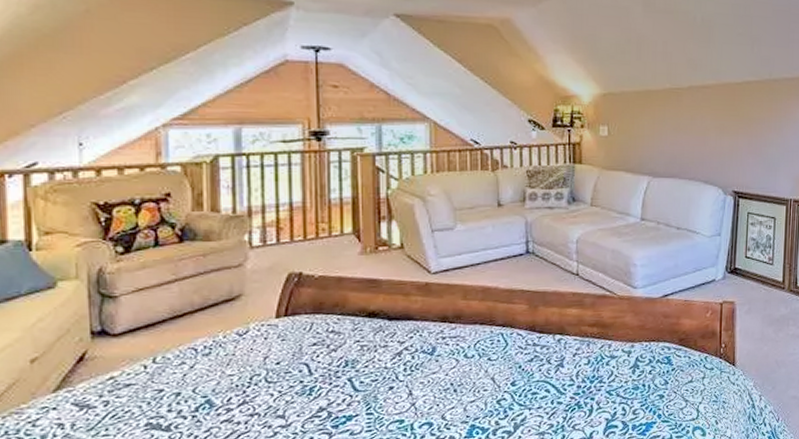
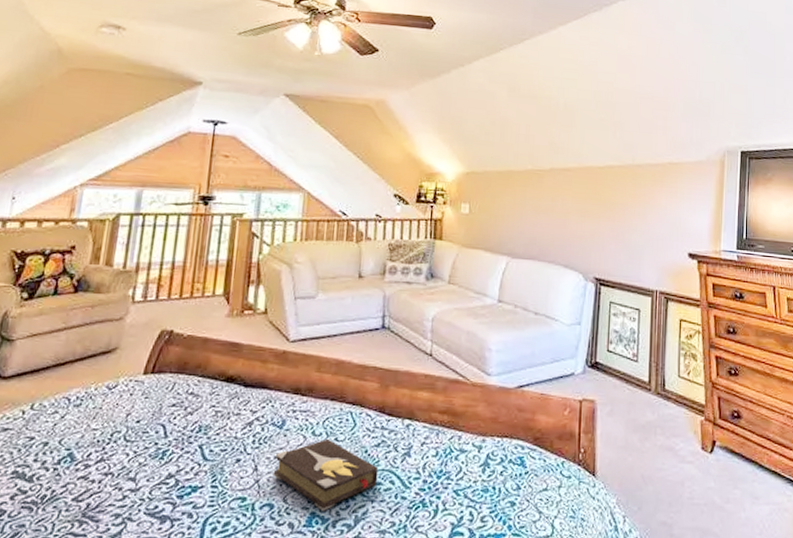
hardback book: none [428,359,533,423] -> present [273,438,379,511]

